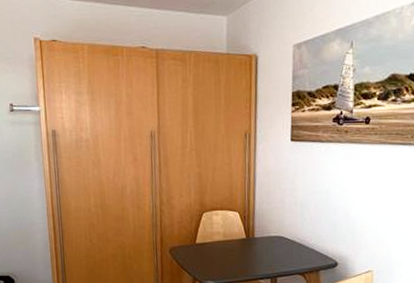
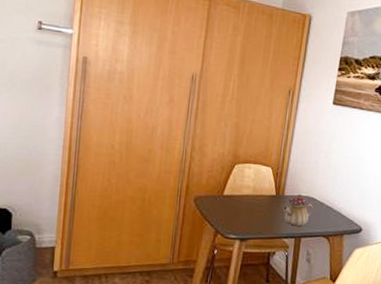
teapot: none [254,235,285,267] -> present [282,194,314,227]

